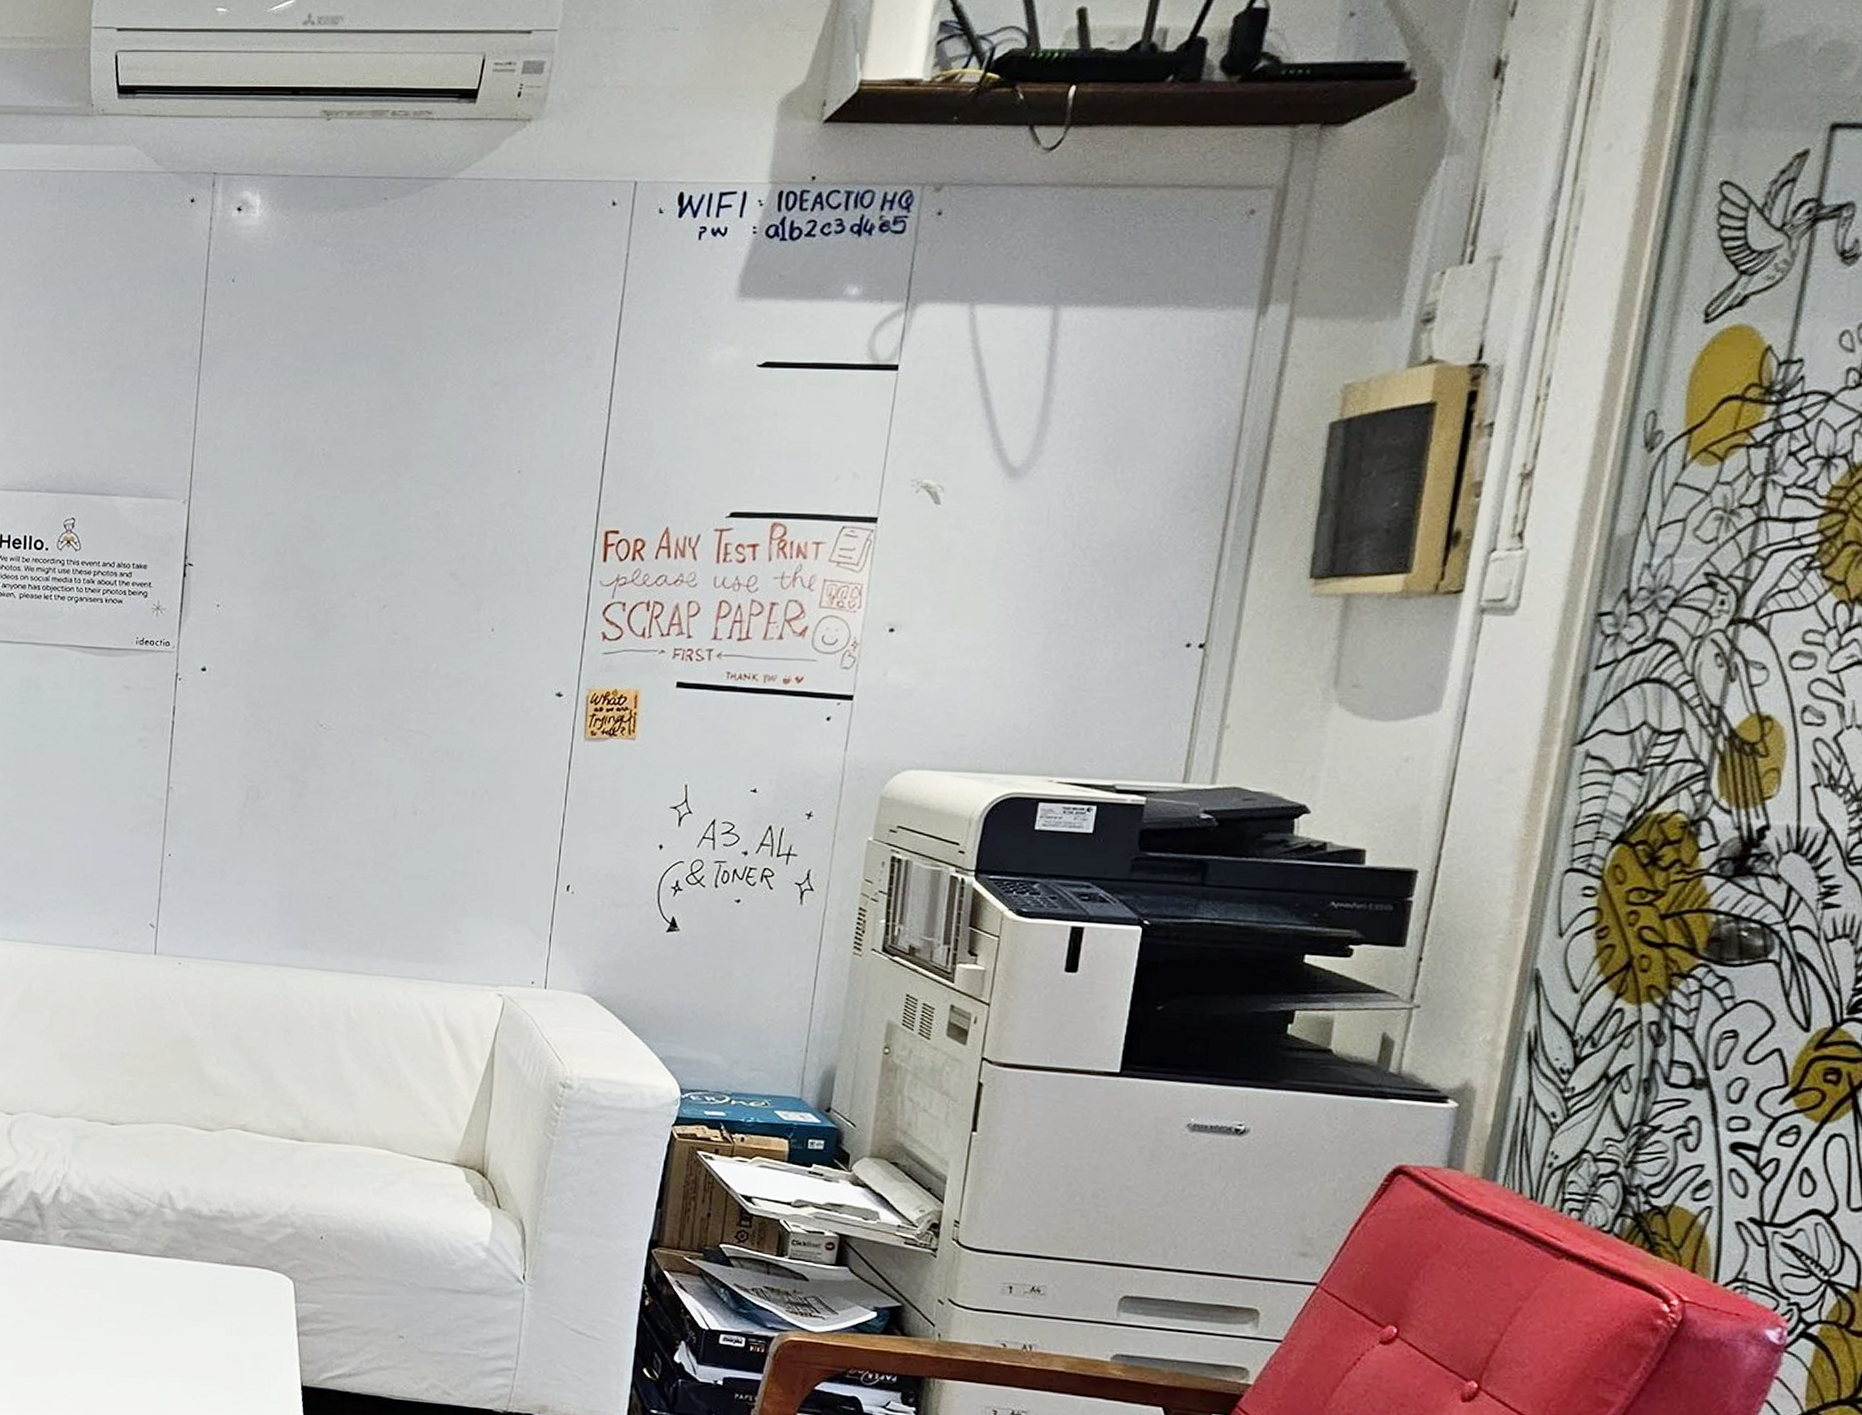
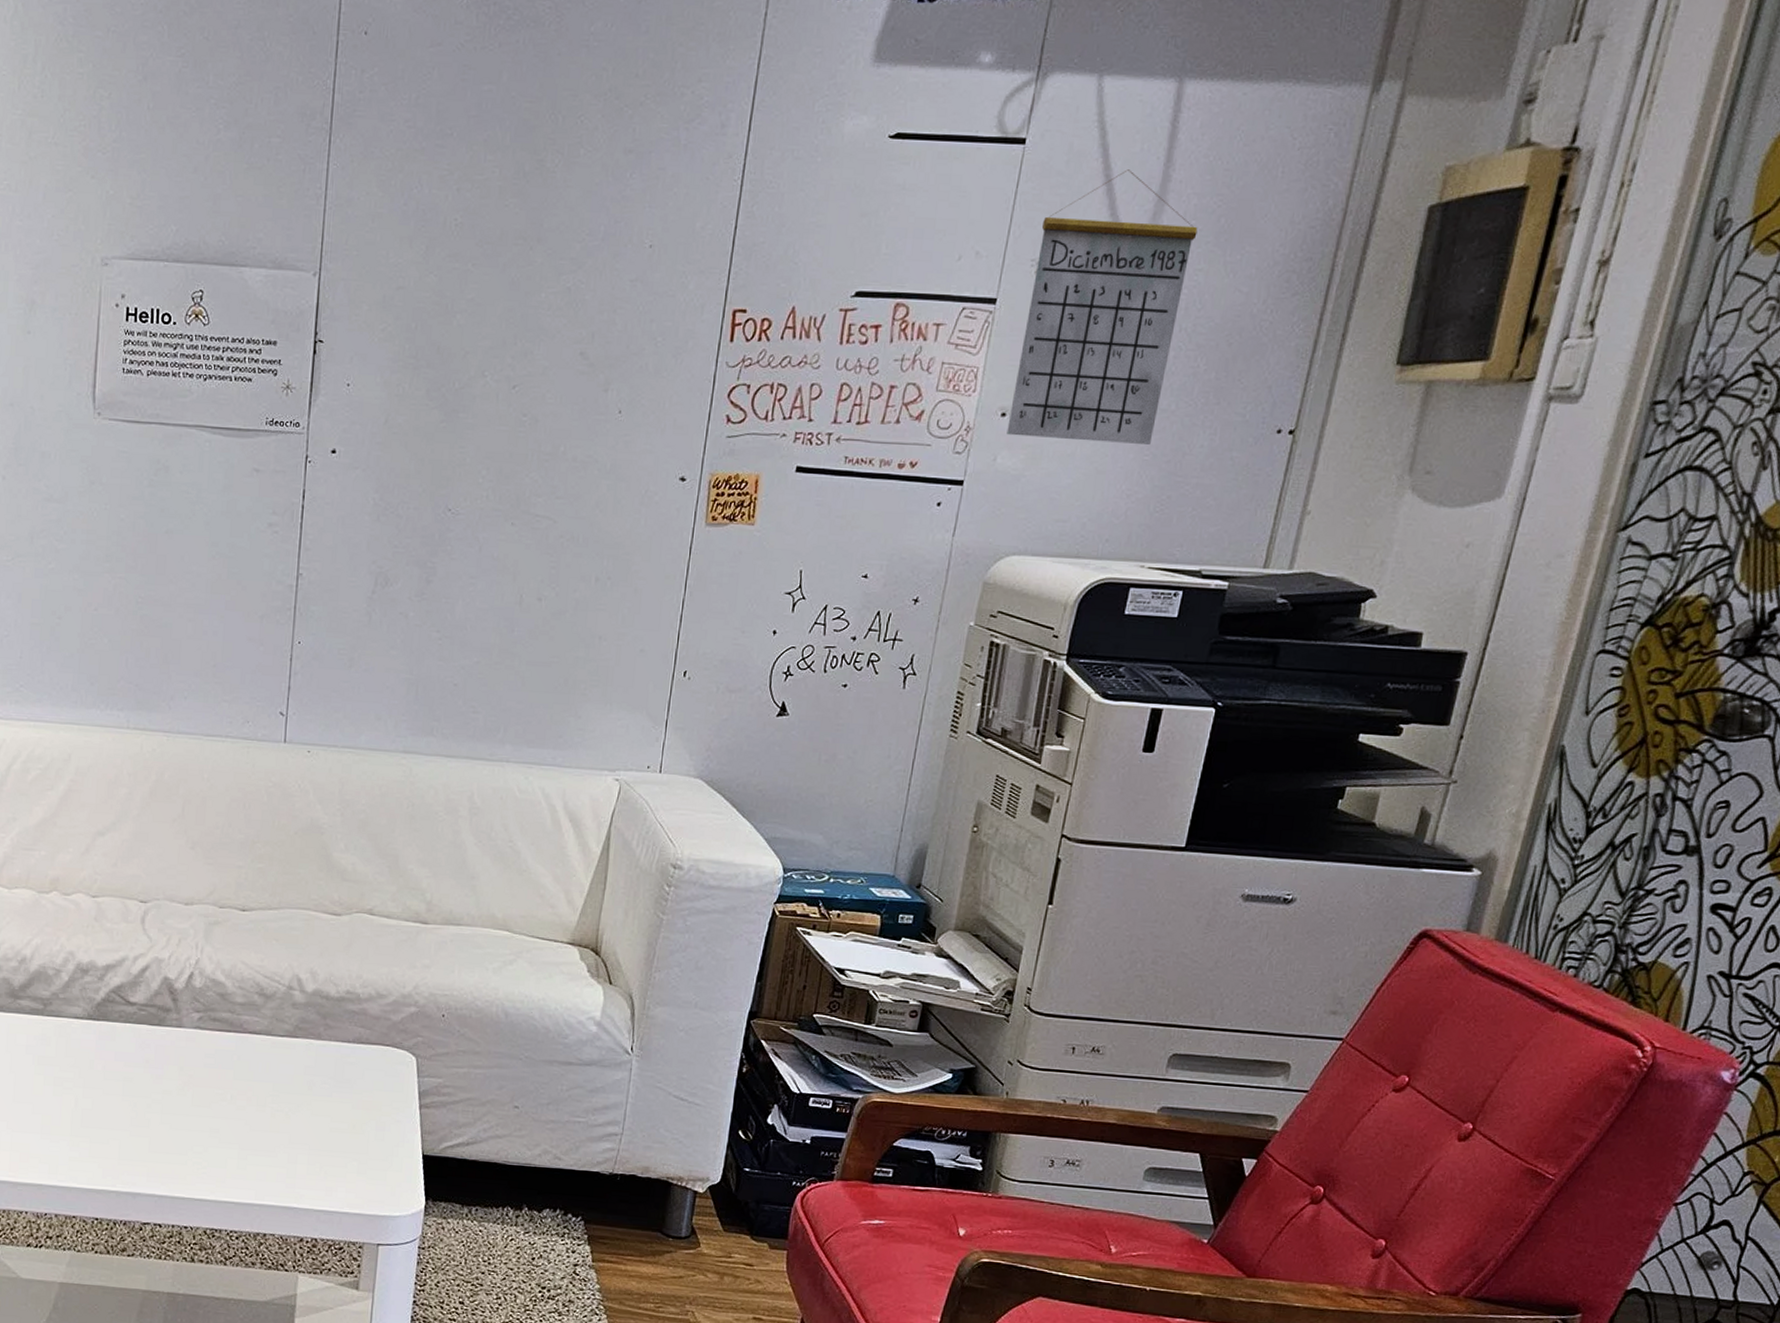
calendar: none [896,392,1085,659] -> present [1007,169,1198,444]

